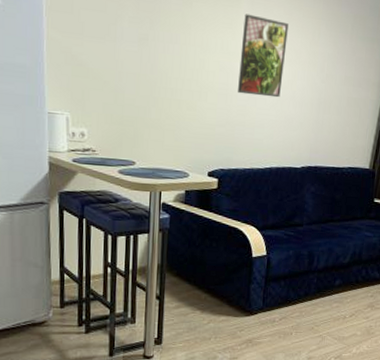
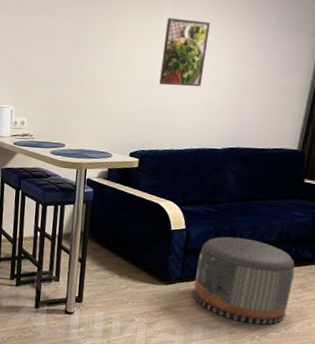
pouf: none [274,261,365,347] -> present [193,236,295,326]

